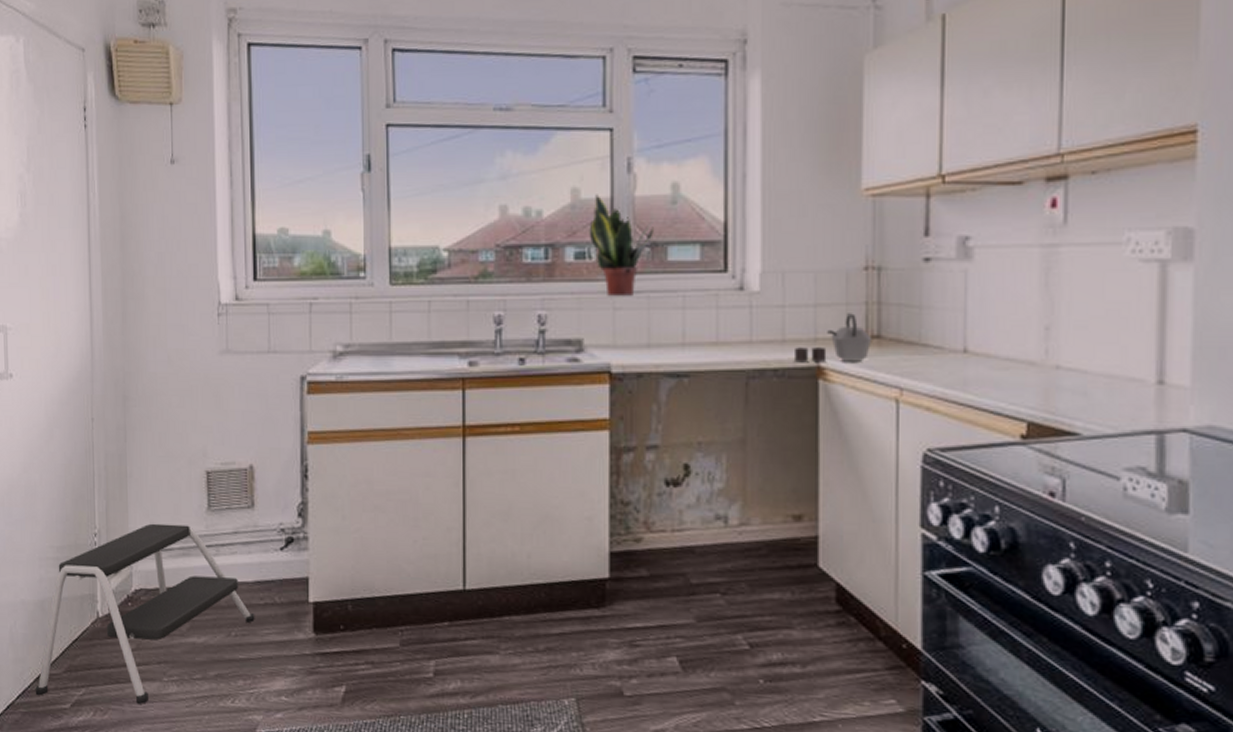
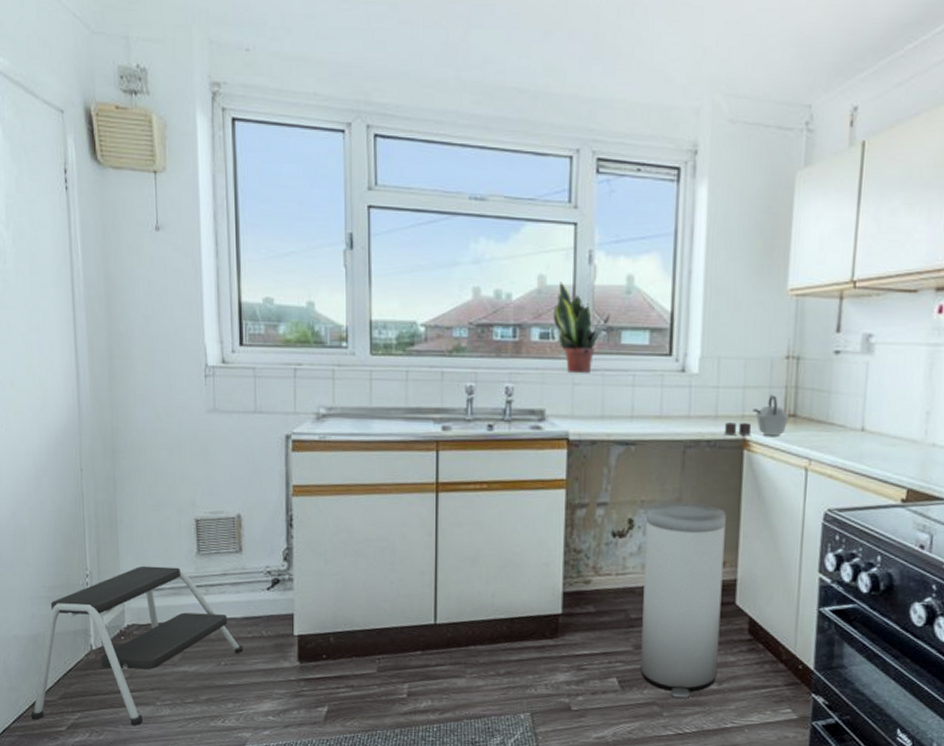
pedal bin: none [704,443,801,685] -> present [640,502,726,699]

